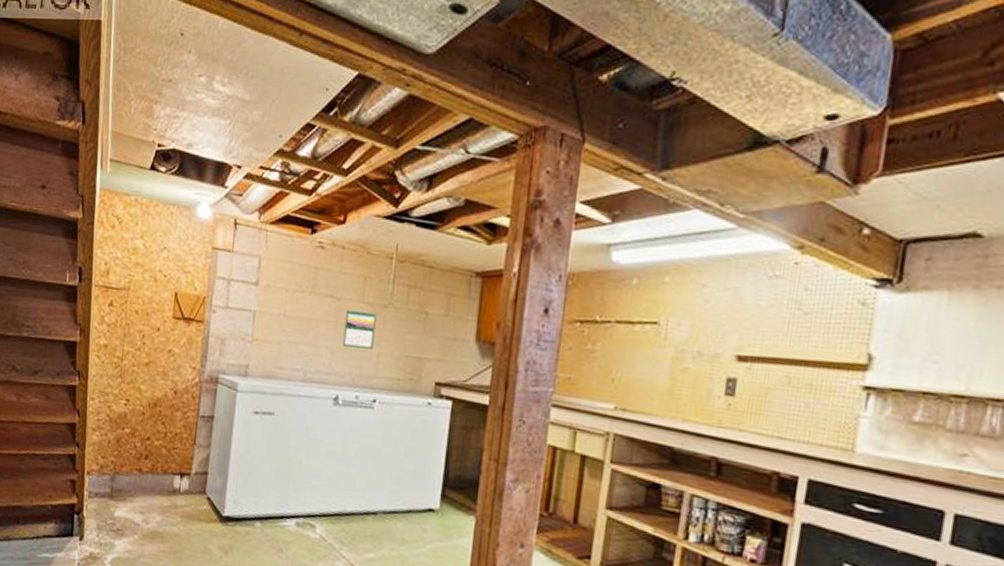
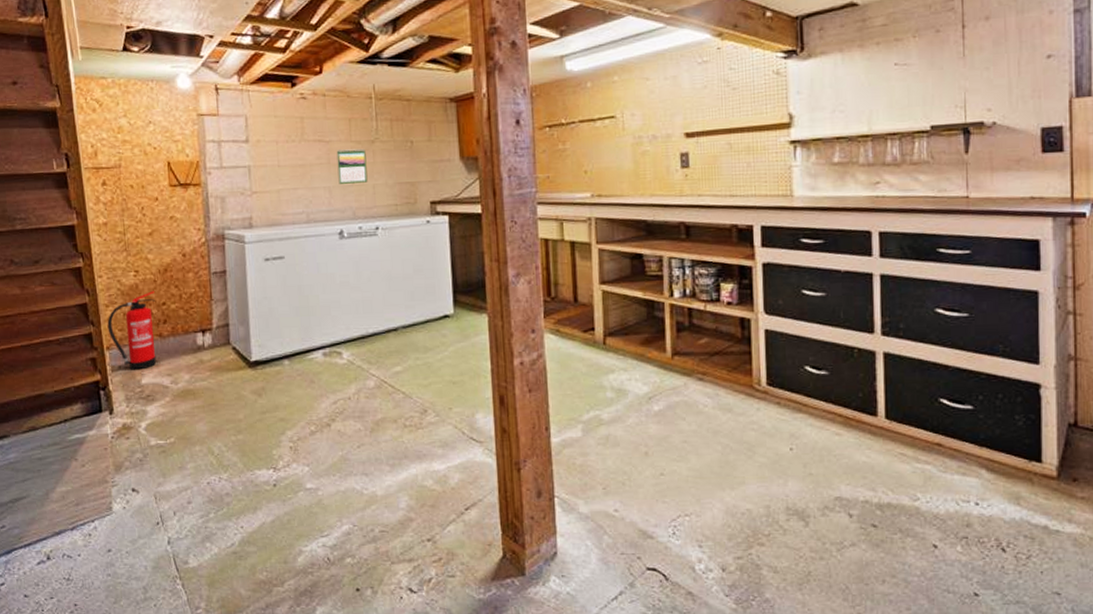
fire extinguisher: none [91,423,141,502] -> present [107,291,157,370]

